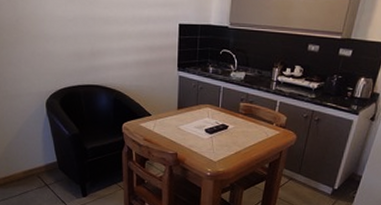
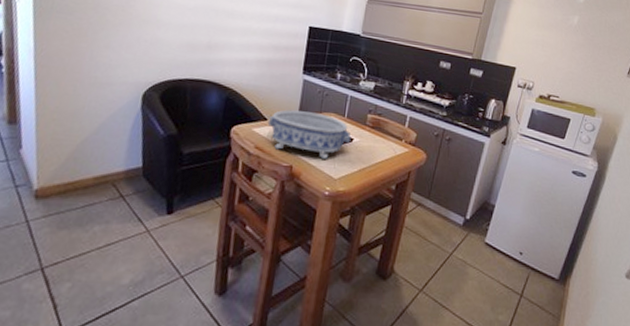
decorative bowl: none [152,105,226,145] -> present [267,109,351,159]

